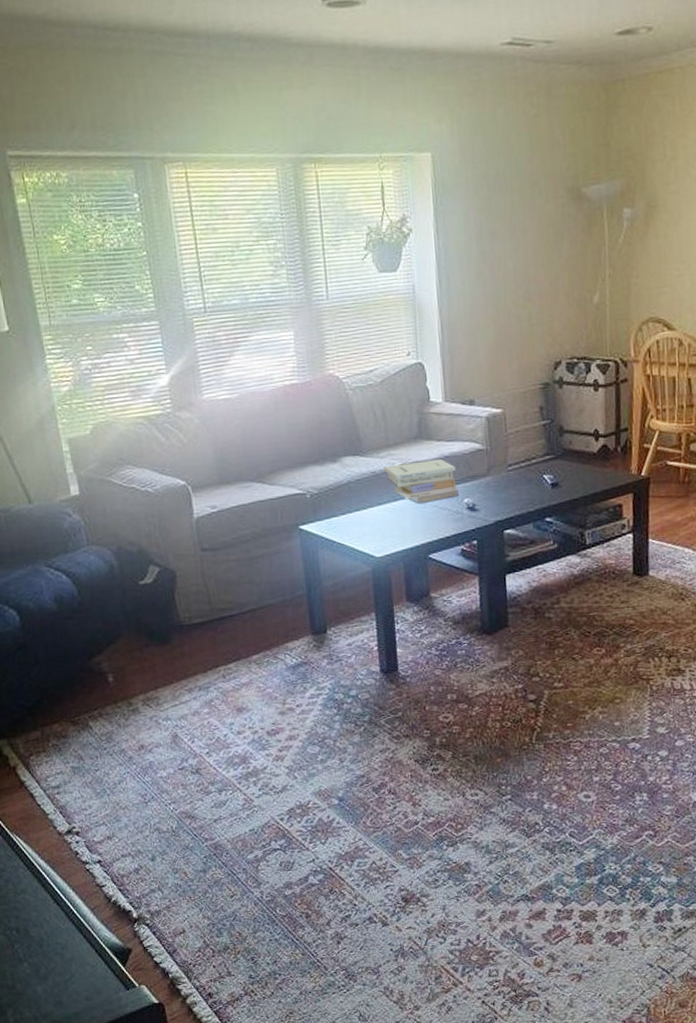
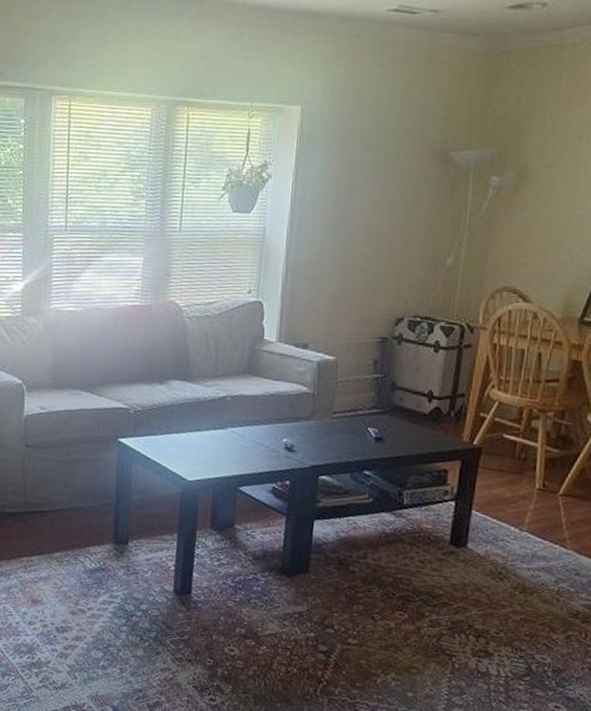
books: present [384,458,459,504] -> none [208,395,280,437]

